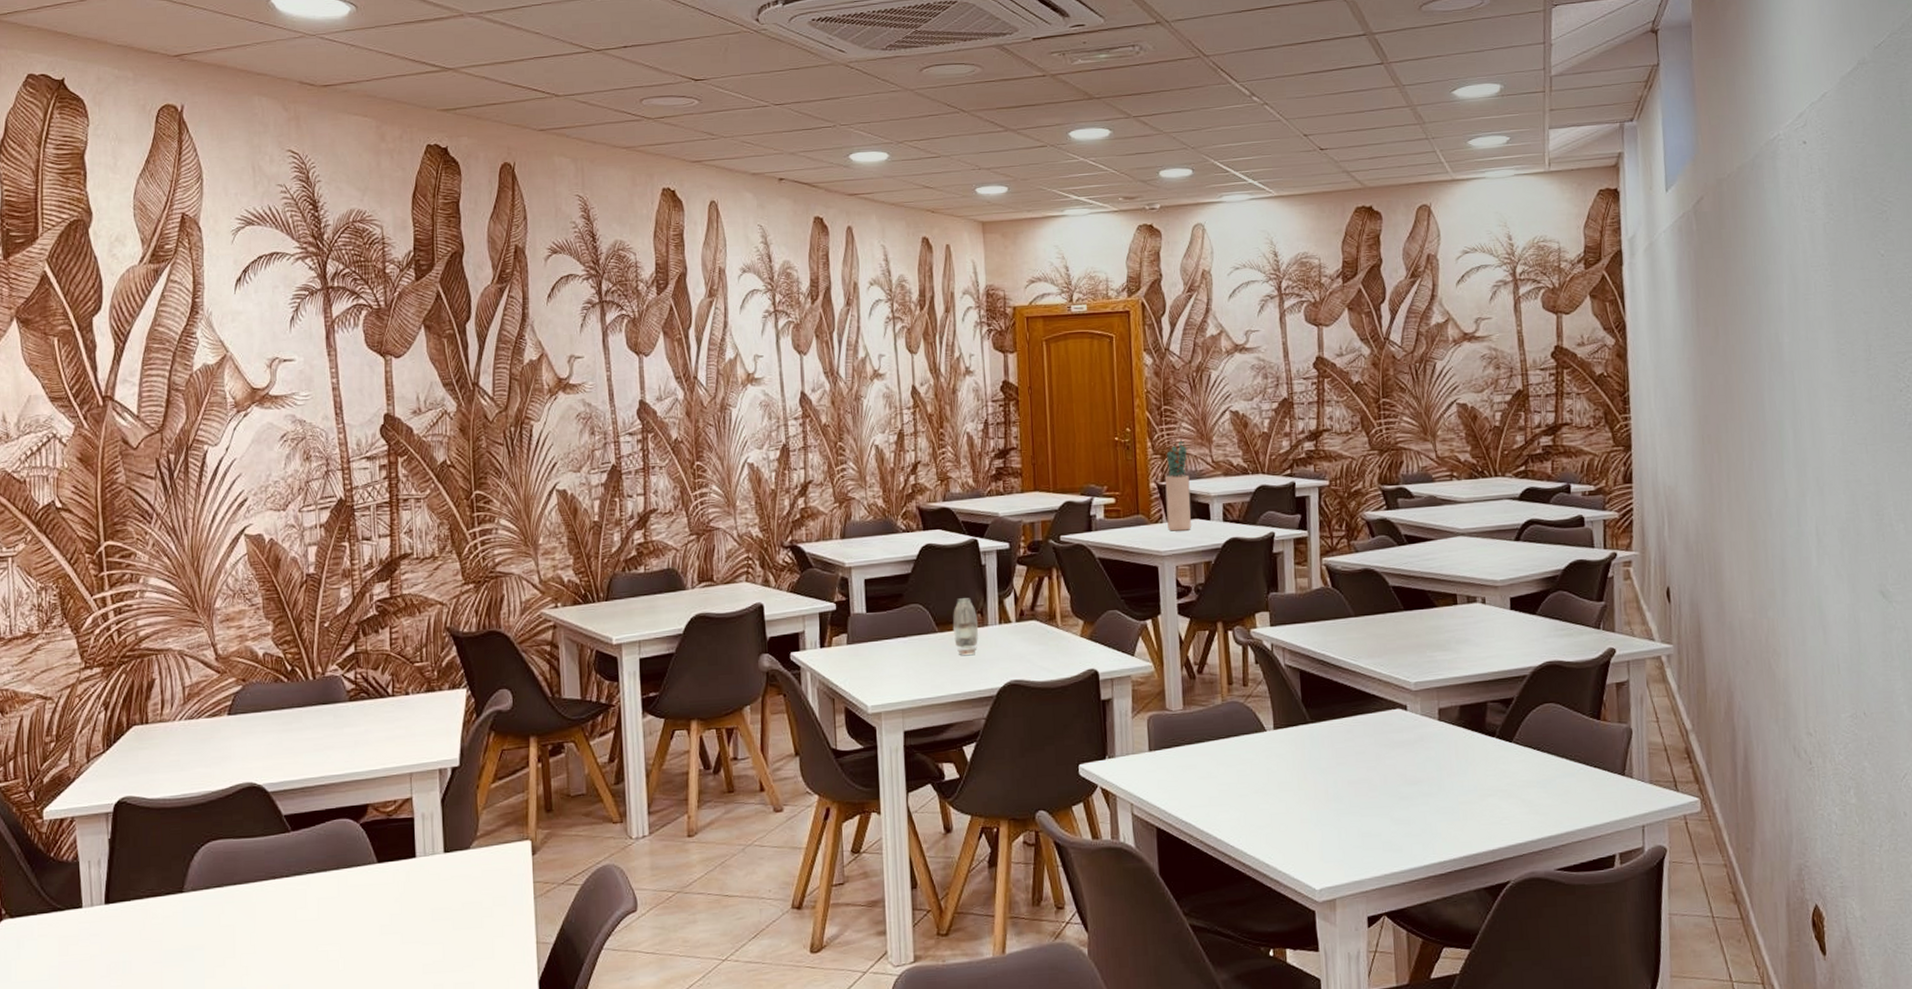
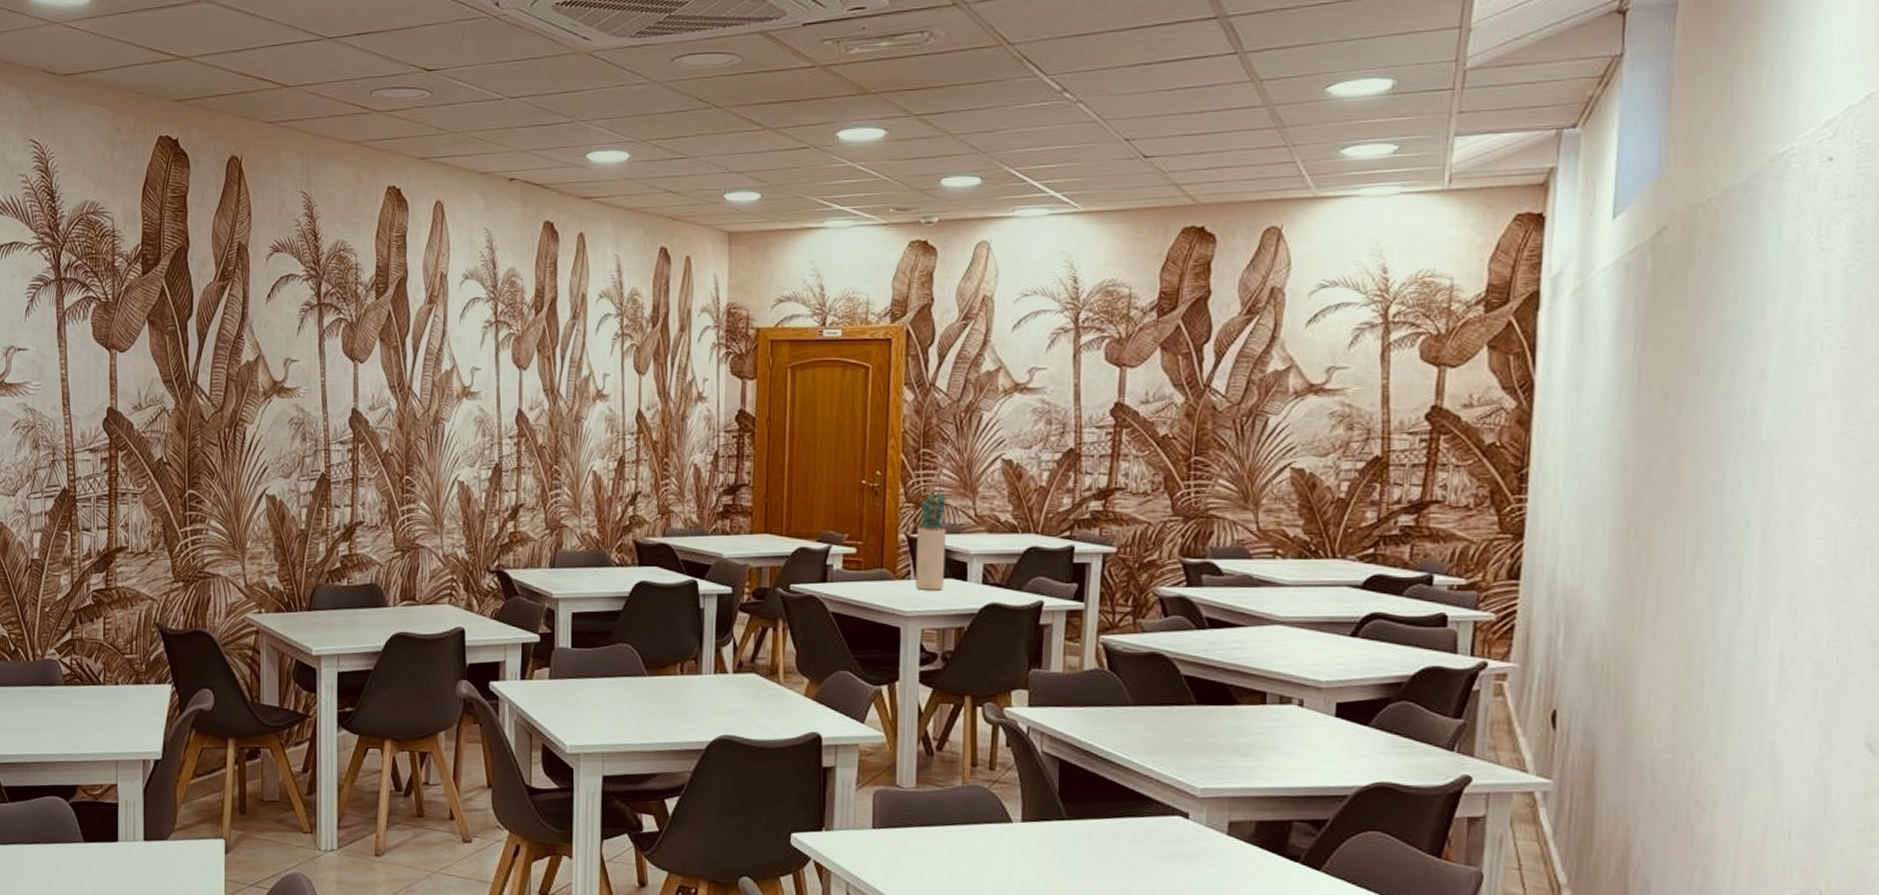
vase: present [952,598,979,656] -> none [663,642,692,704]

